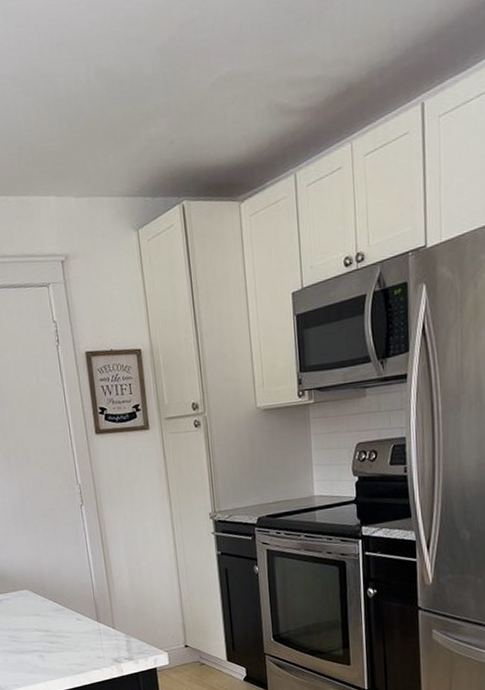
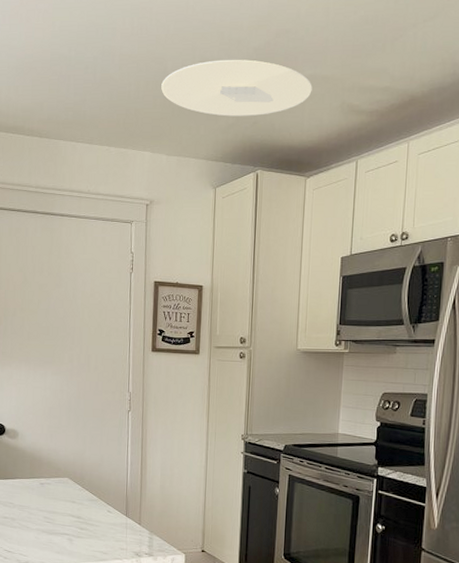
ceiling light: none [55,62,233,140] -> present [161,59,312,117]

